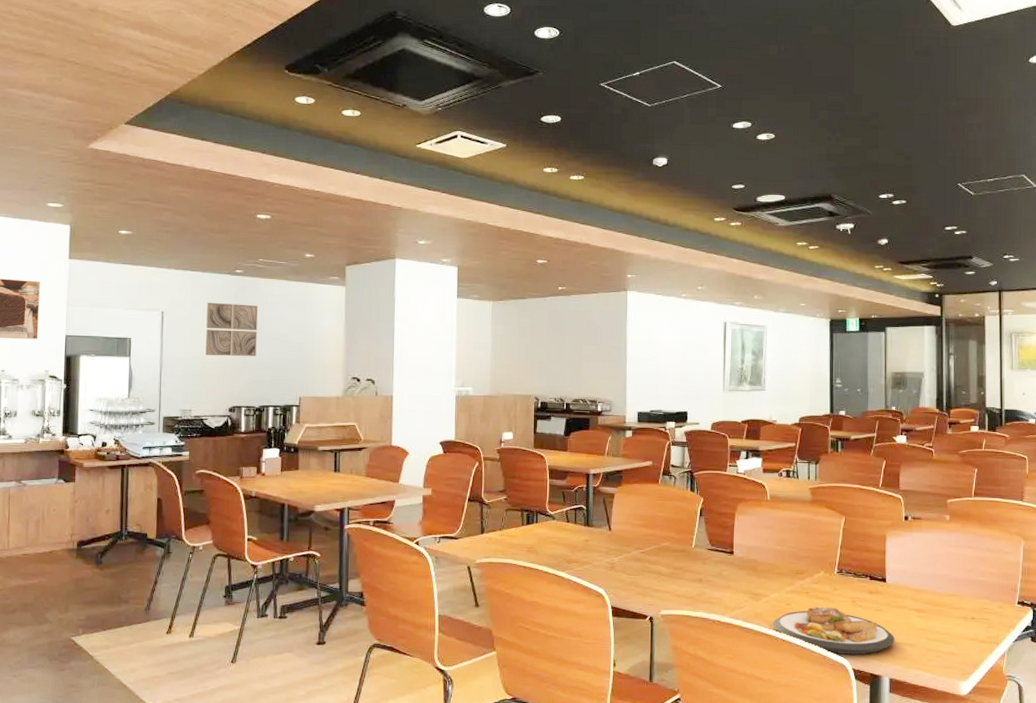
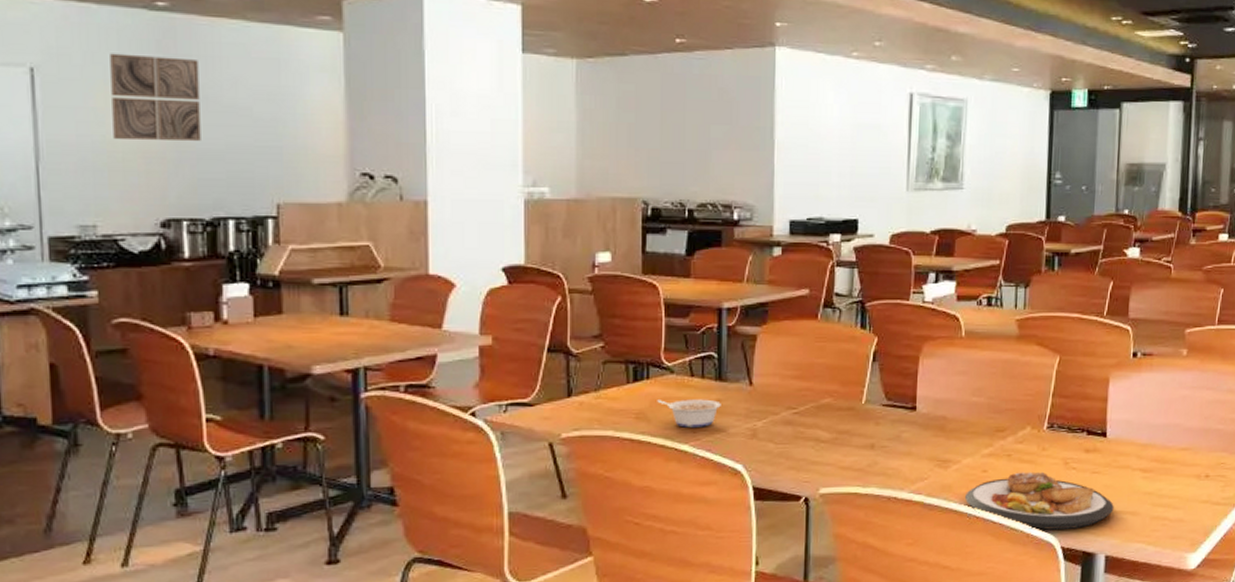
legume: none [543,538,588,560] -> present [657,399,721,428]

